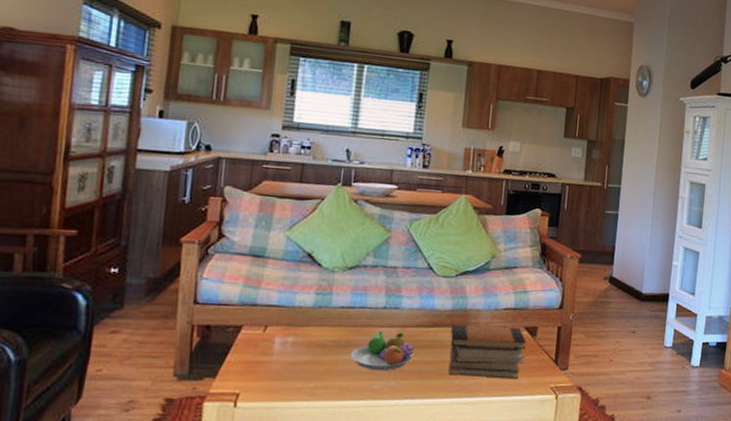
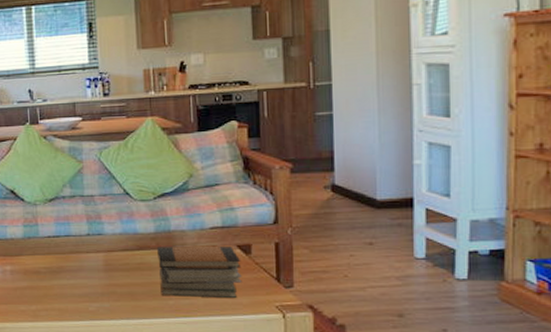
fruit bowl: present [350,331,415,371] -> none [63,257,123,294]

